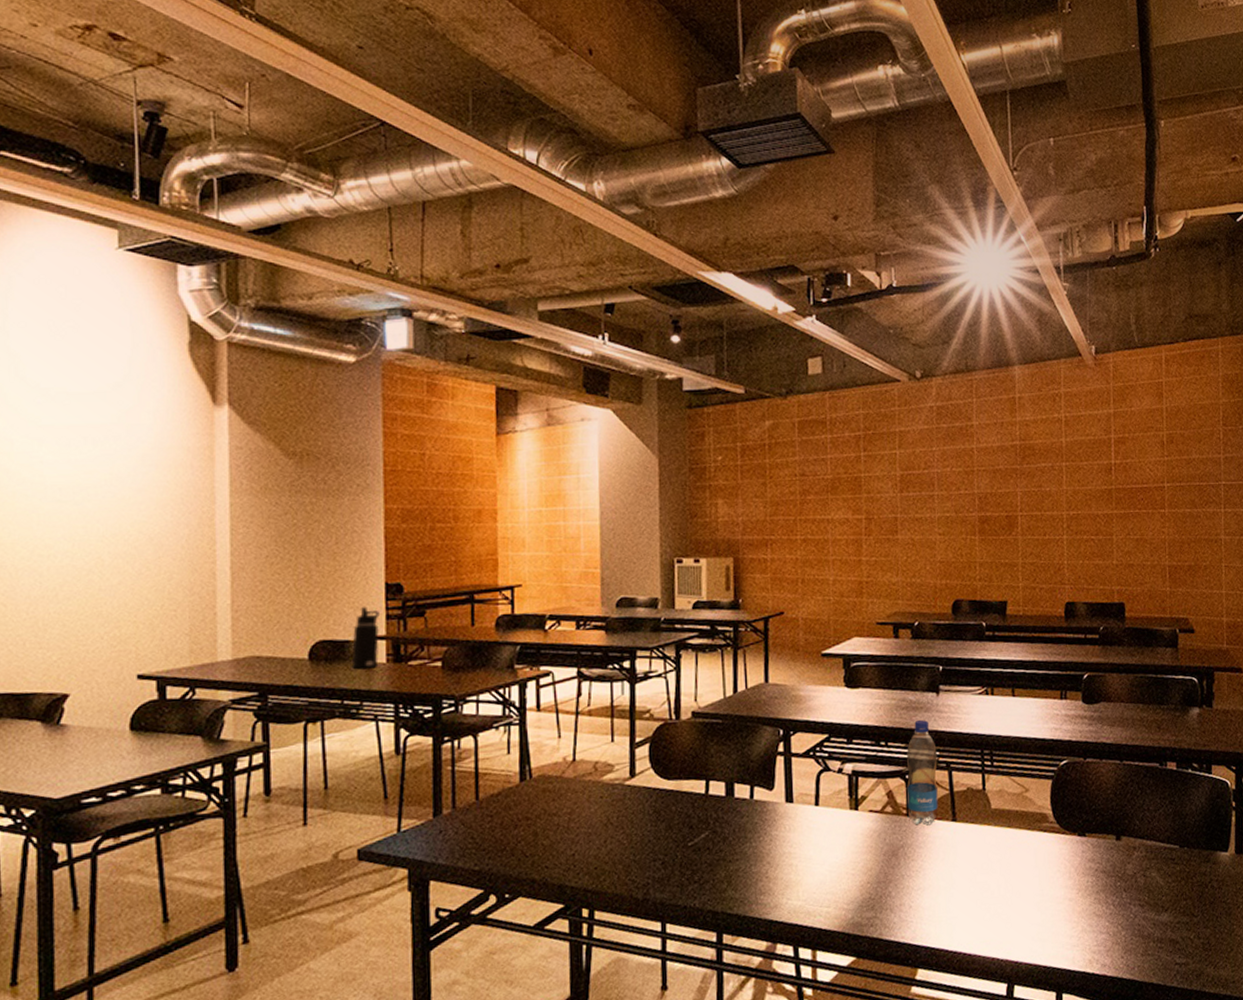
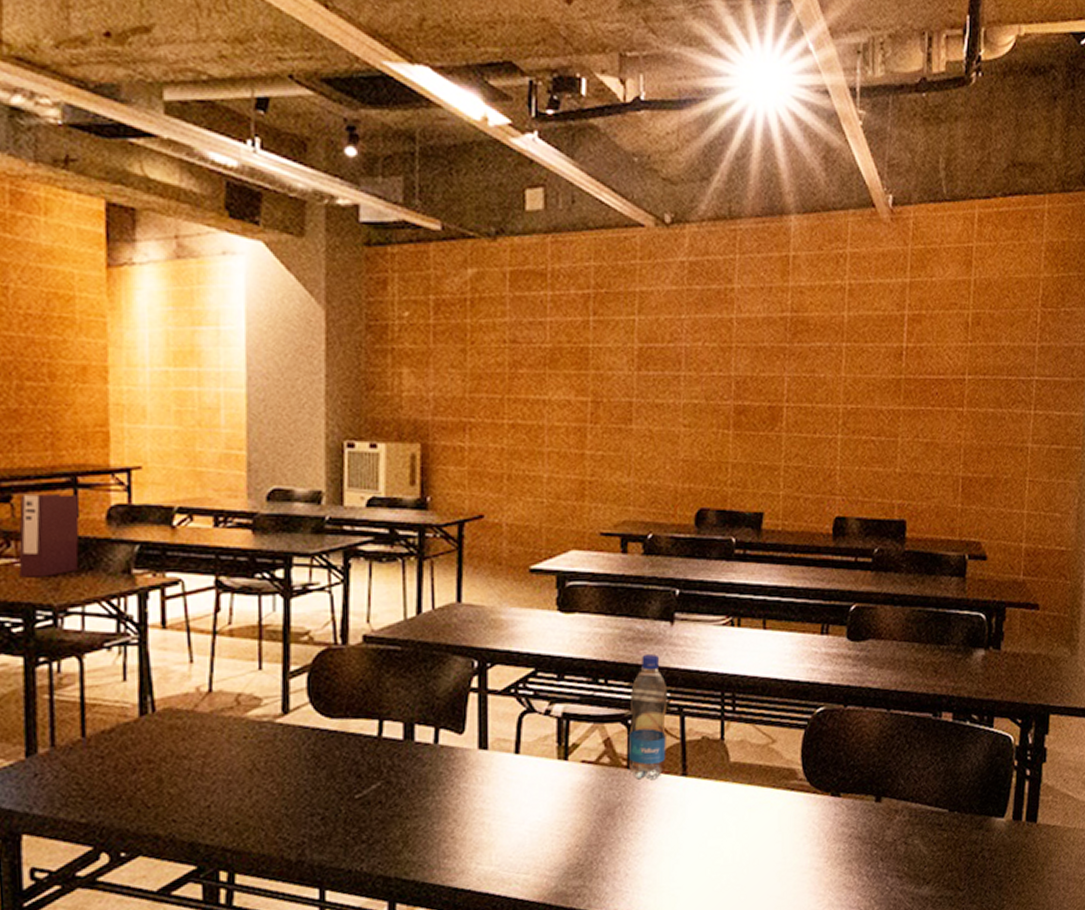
binder: none [430,607,476,675] -> present [18,493,80,578]

